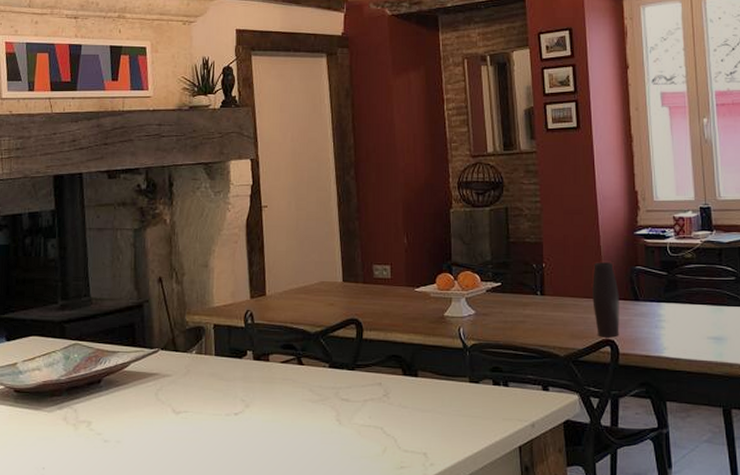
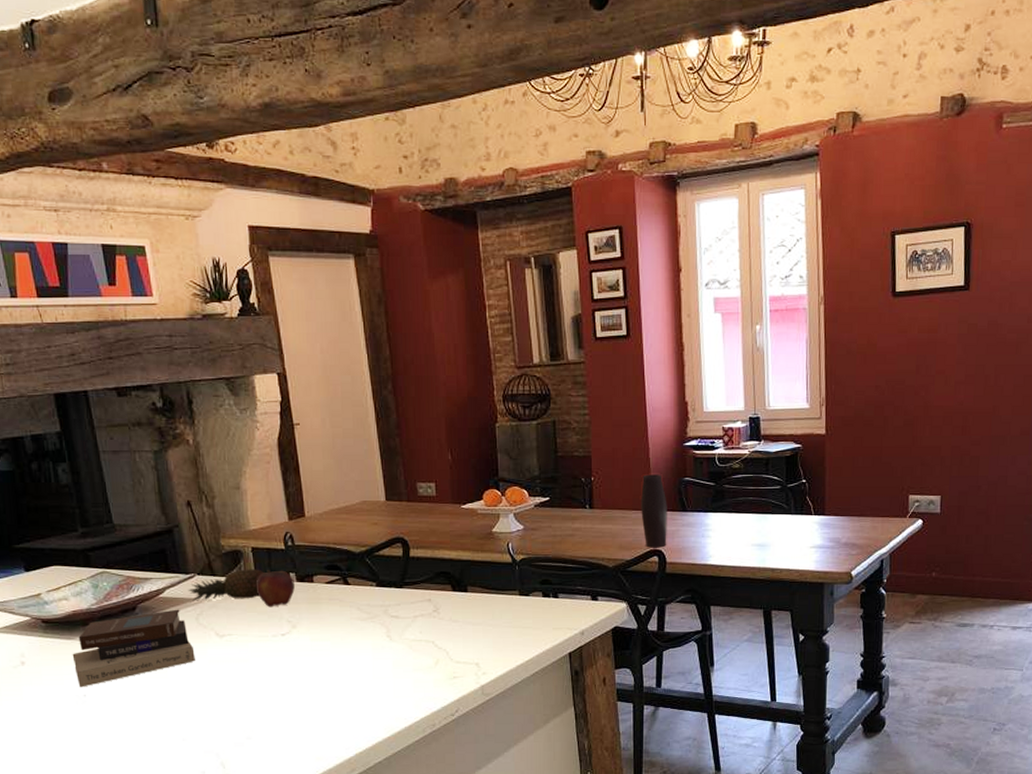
books: none [37,383,151,460] -> present [72,609,195,687]
fruit: none [151,346,223,379] -> present [188,569,264,604]
fruit: none [214,346,251,386] -> present [255,569,295,608]

